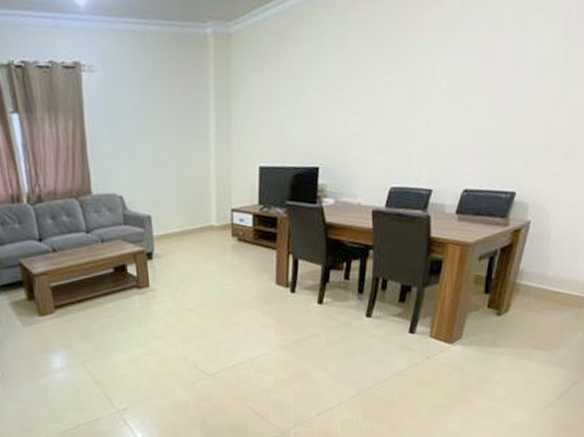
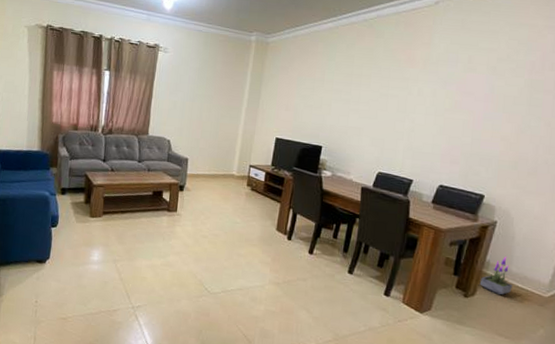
potted plant: none [513,260,549,306] -> present [479,257,513,296]

